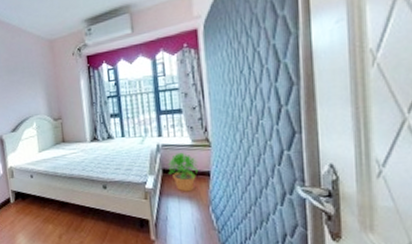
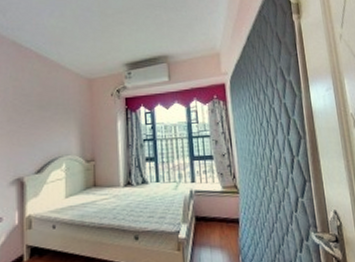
potted plant: present [167,152,199,192] -> none [200,199,229,241]

